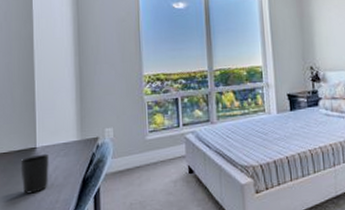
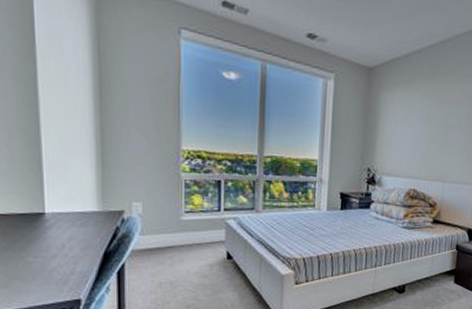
cup: present [20,153,49,194] -> none [24,221,62,262]

